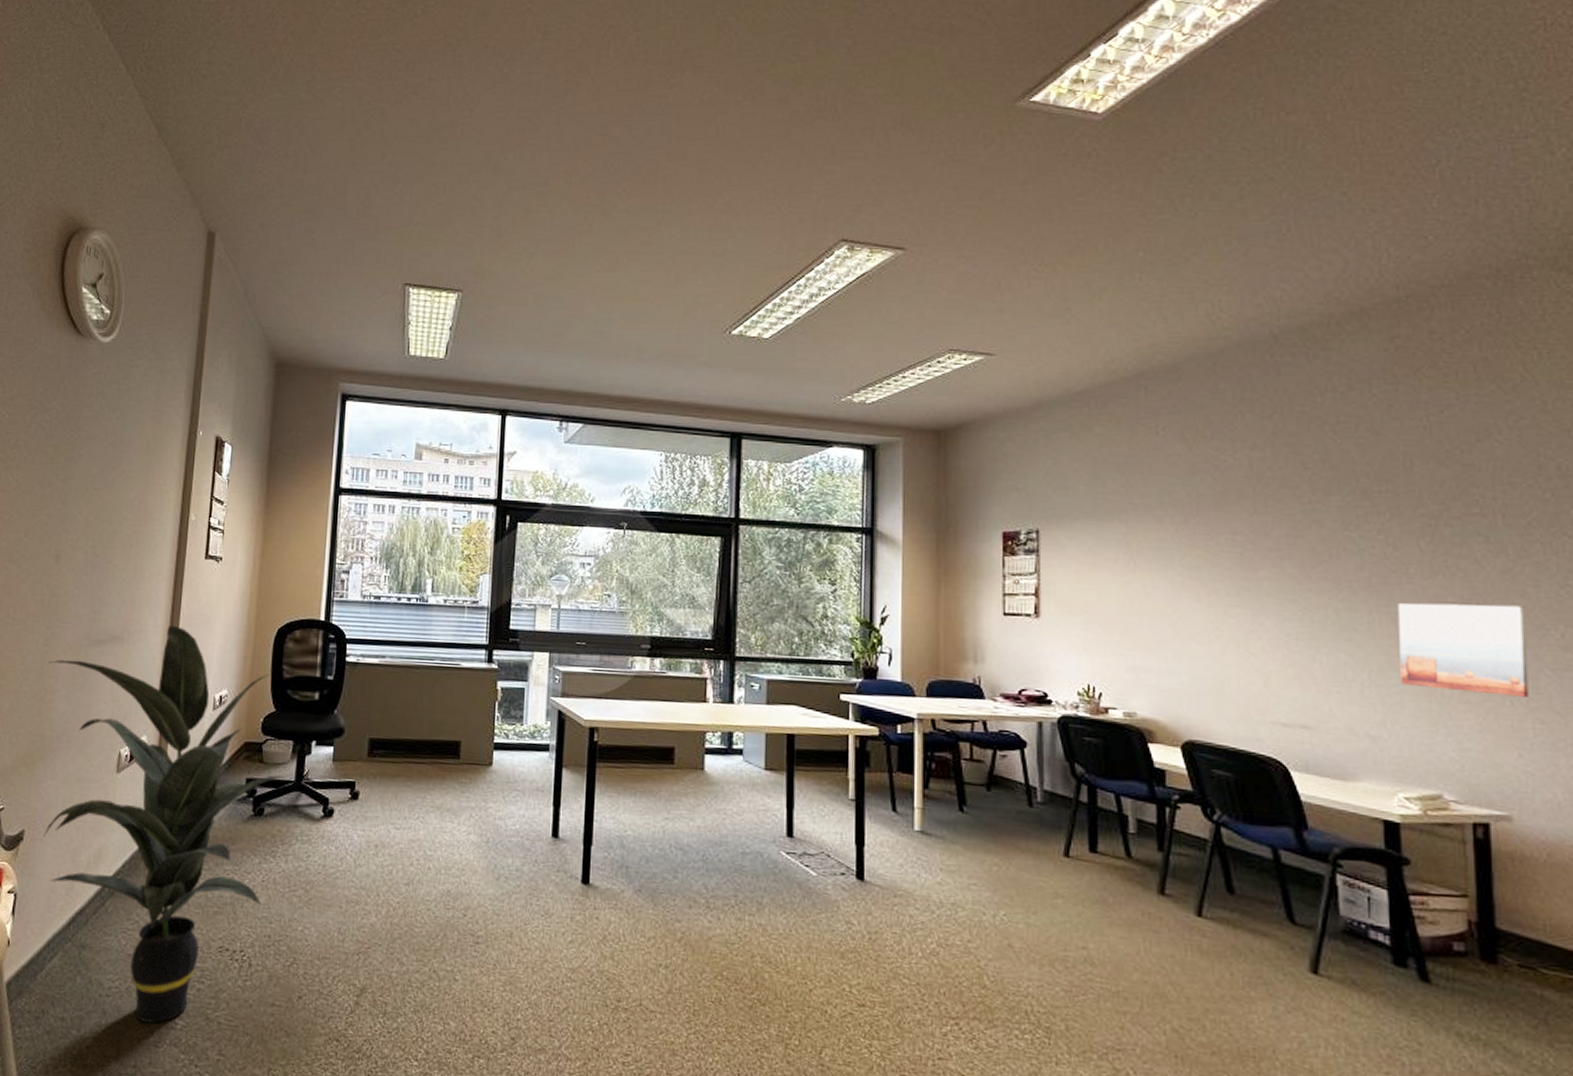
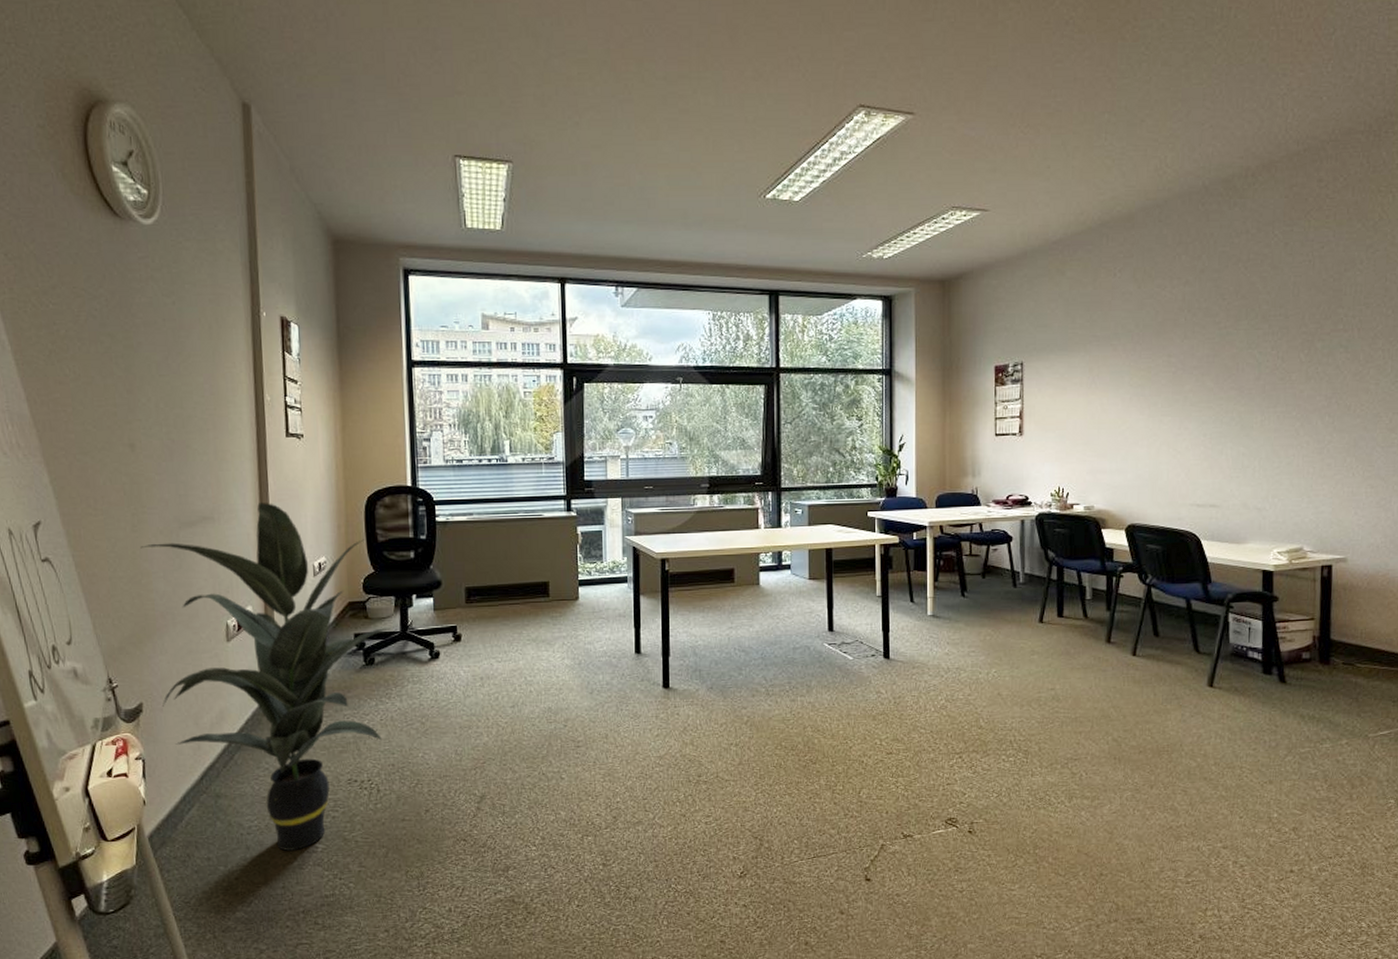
wall art: present [1397,603,1529,697] -> none [1280,400,1367,470]

